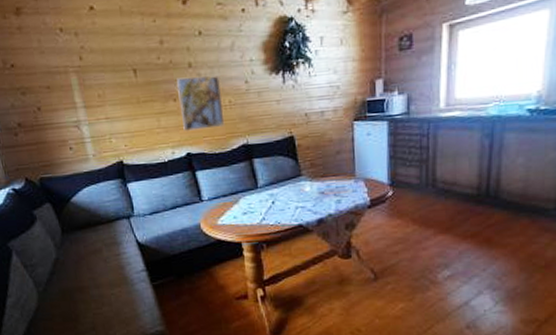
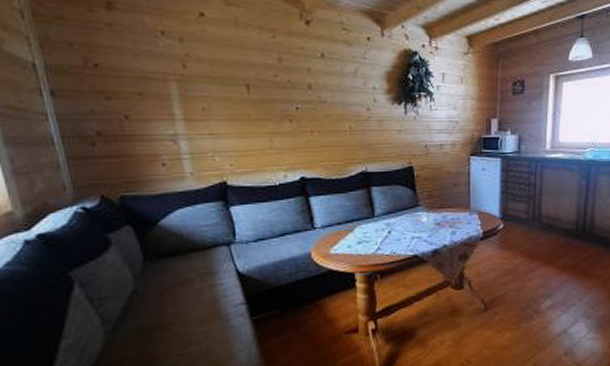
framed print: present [176,75,225,132] -> none [293,98,344,155]

